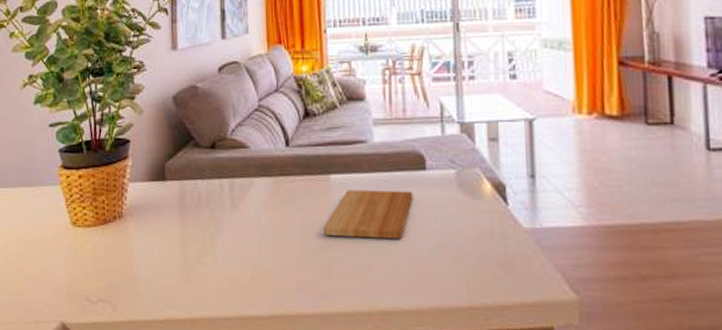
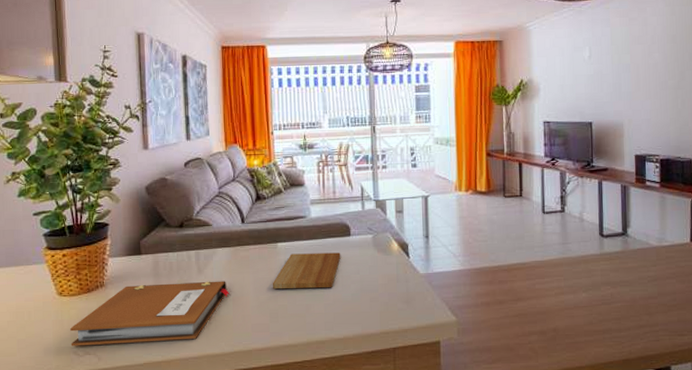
notebook: none [83,218,270,294] -> present [70,281,230,346]

